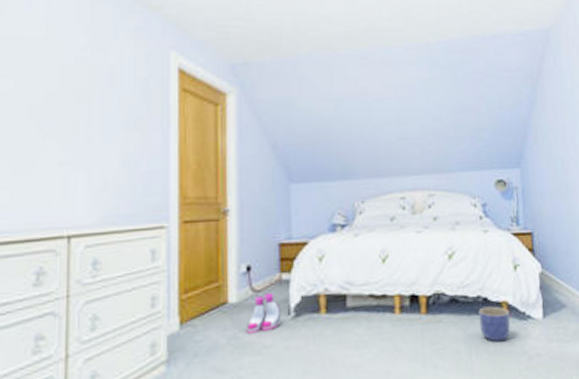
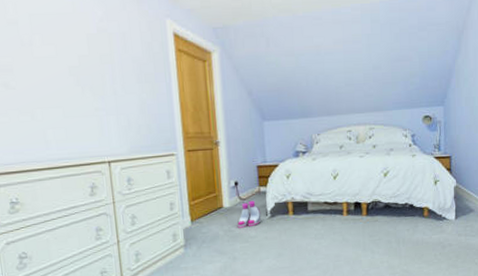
planter: present [478,306,510,342] -> none [406,210,429,236]

